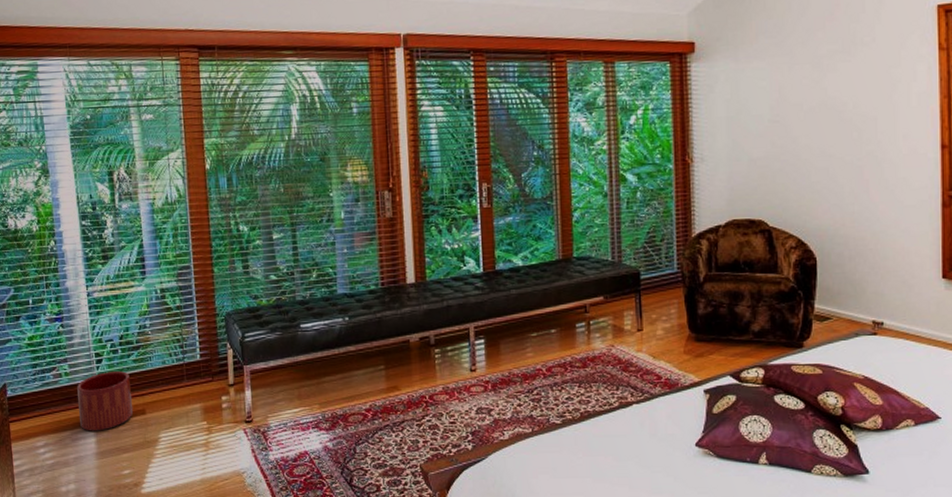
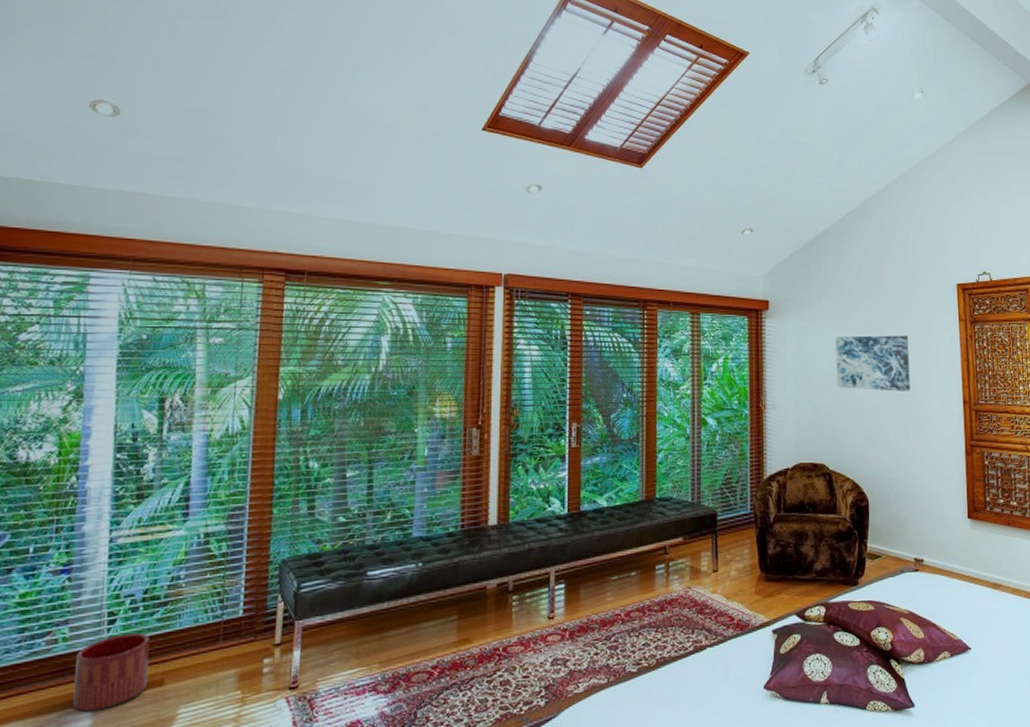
wall art: none [777,71,871,138] -> present [836,335,910,391]

